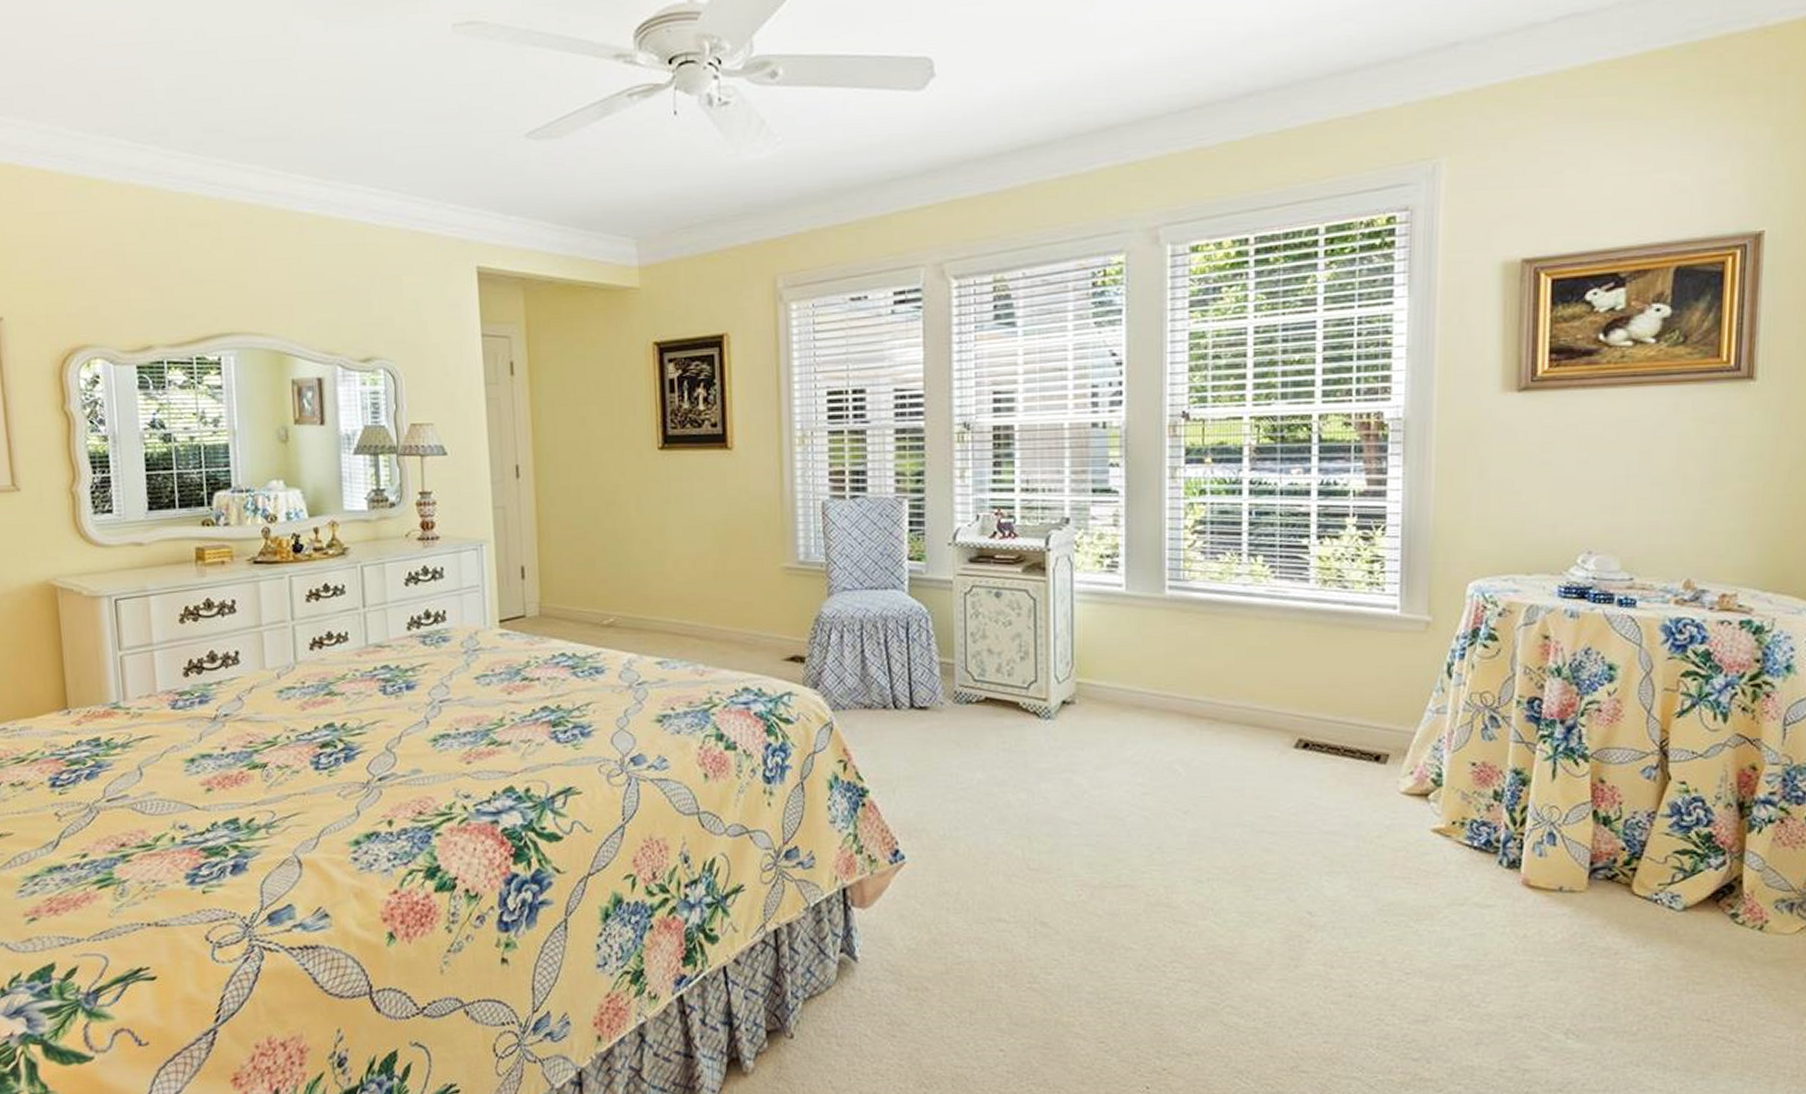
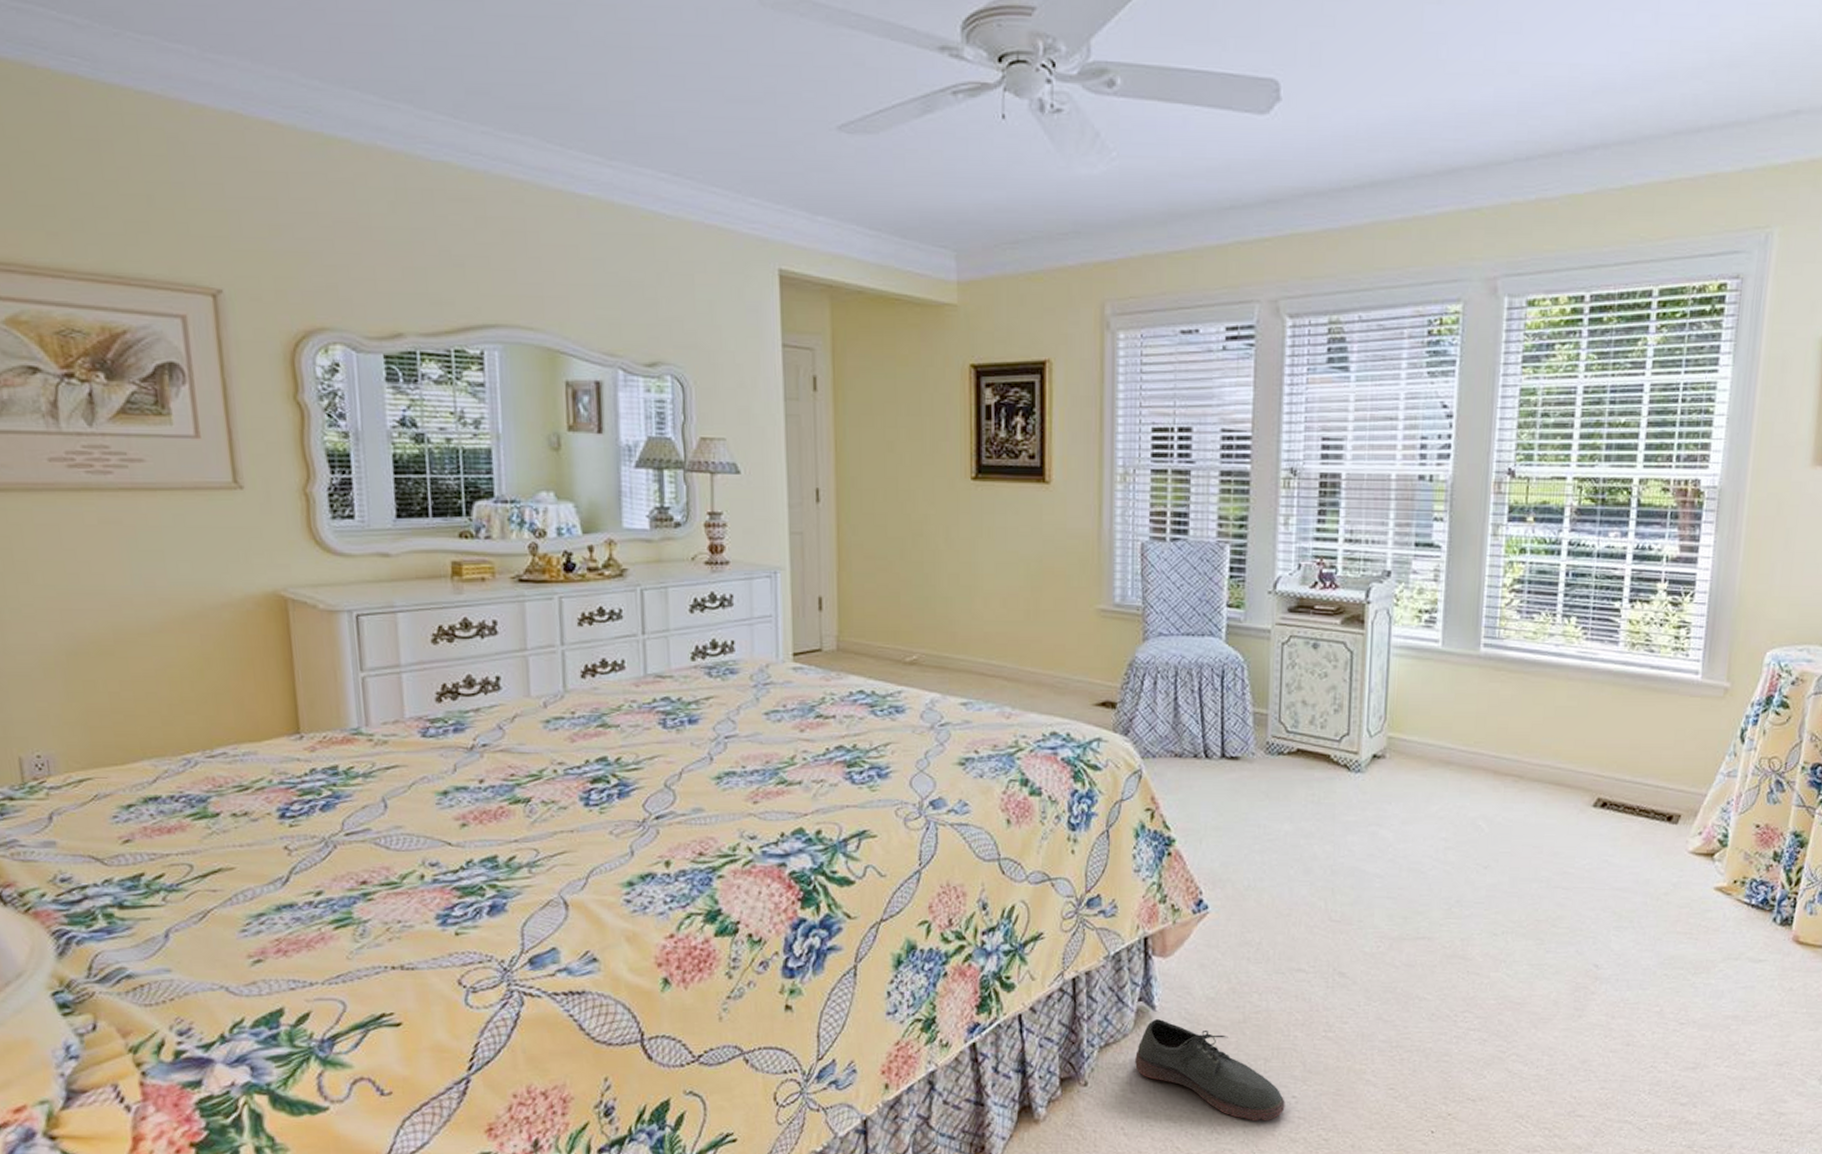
shoe: none [838,971,993,1076] -> present [1134,1019,1285,1121]

